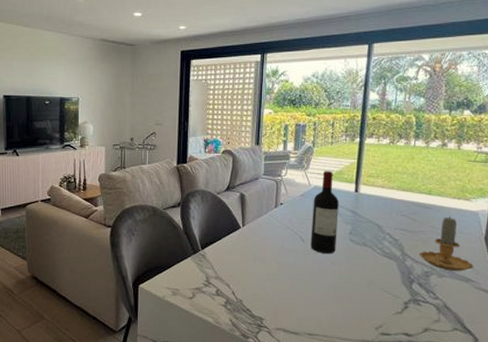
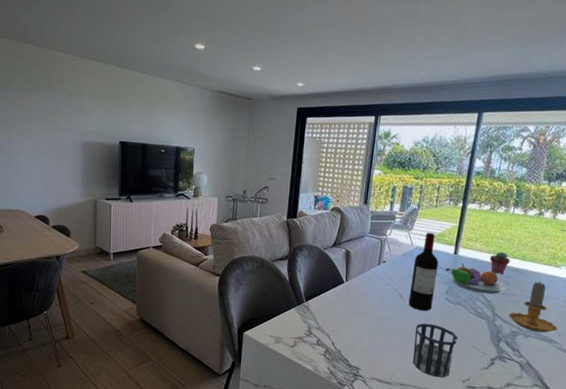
cup: none [319,267,366,325] -> present [412,323,458,378]
fruit bowl: none [347,202,413,233] -> present [445,263,506,294]
potted succulent: none [393,186,416,211] -> present [489,251,511,274]

